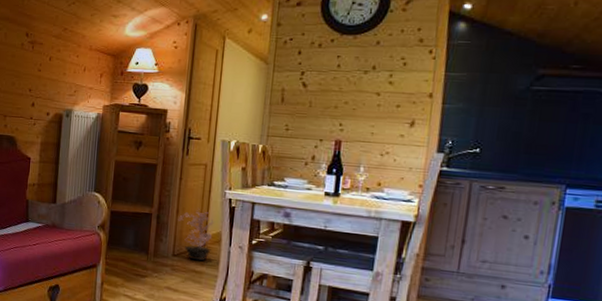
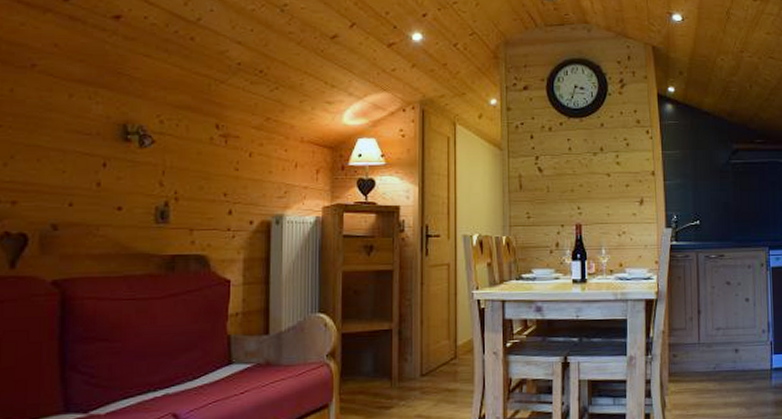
potted plant: present [178,208,214,261] -> none [423,315,464,377]

